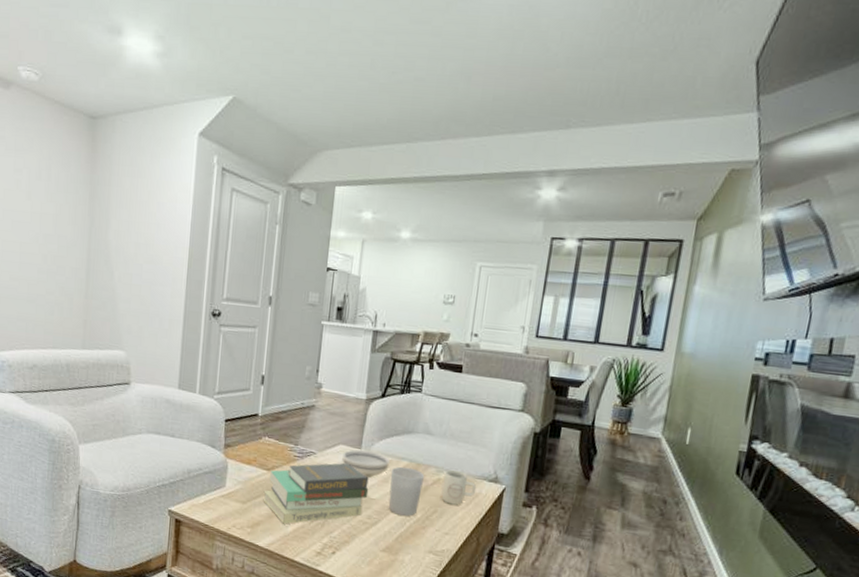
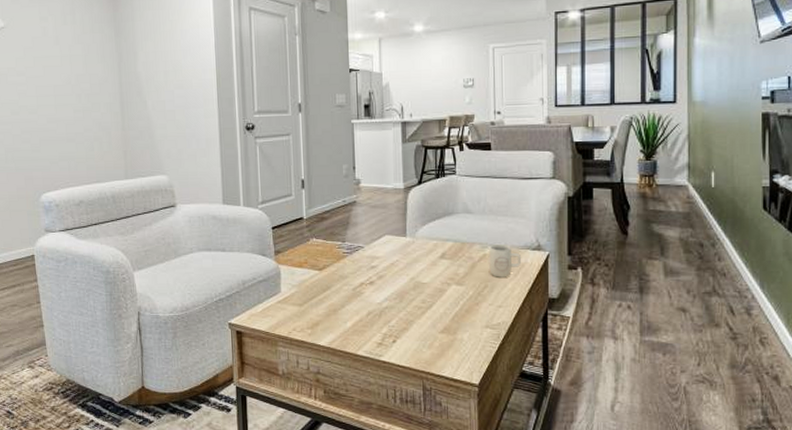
books: present [263,463,369,524] -> none [318,252,419,320]
bowl: present [342,449,390,478] -> none [389,237,435,263]
candle holder: present [388,466,425,517] -> none [438,248,471,295]

